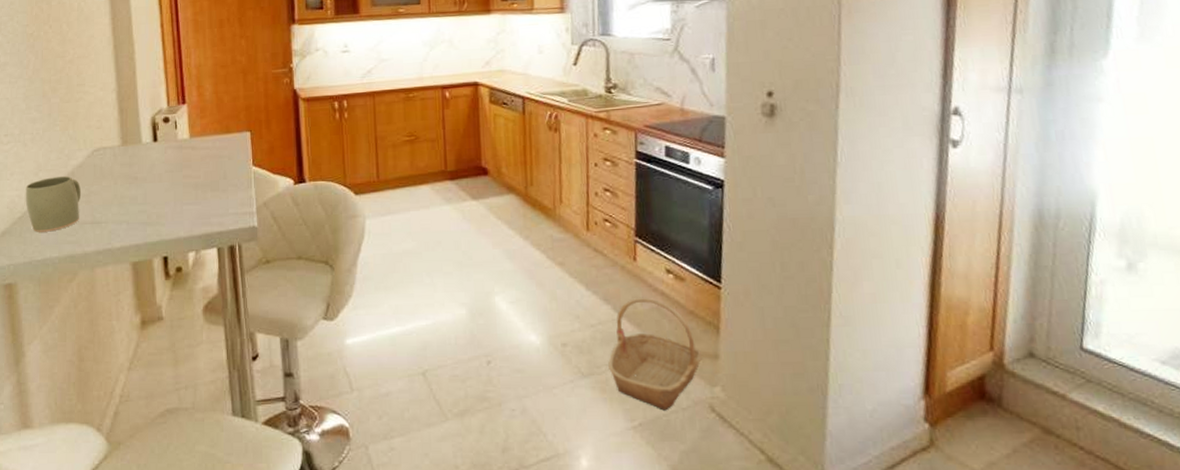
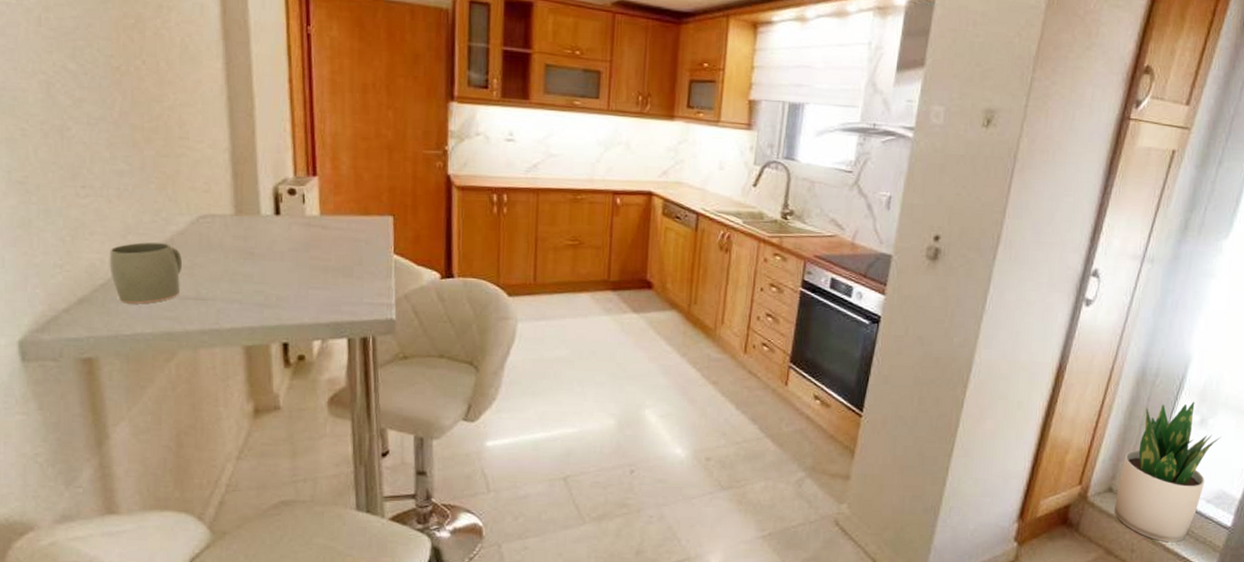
basket: present [608,297,703,411] -> none [747,419,836,523]
planter: none [1039,243,1160,417] -> present [1114,401,1221,543]

